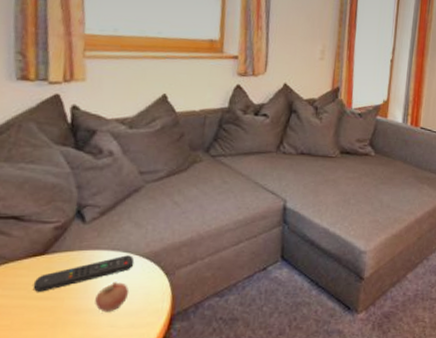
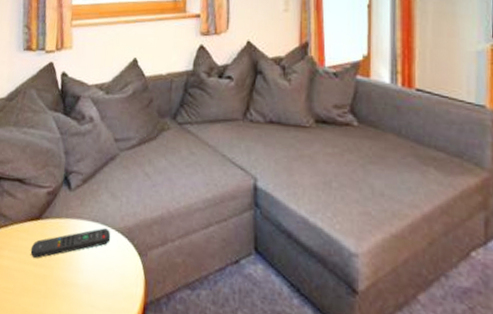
fruit: present [95,281,129,313] -> none [78,255,107,290]

